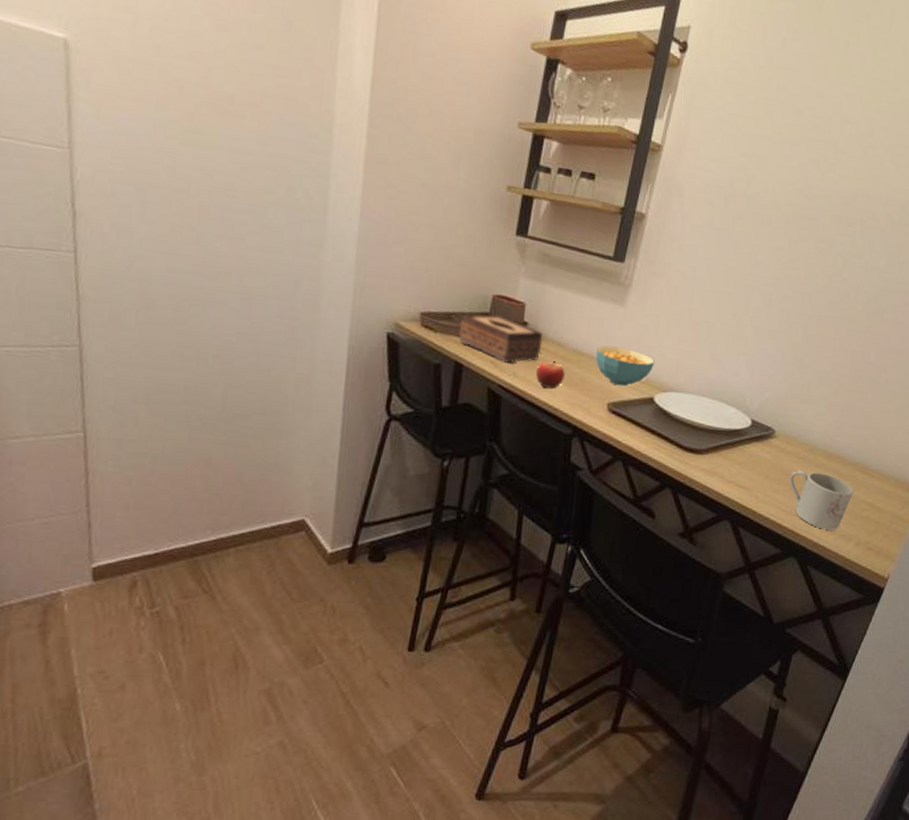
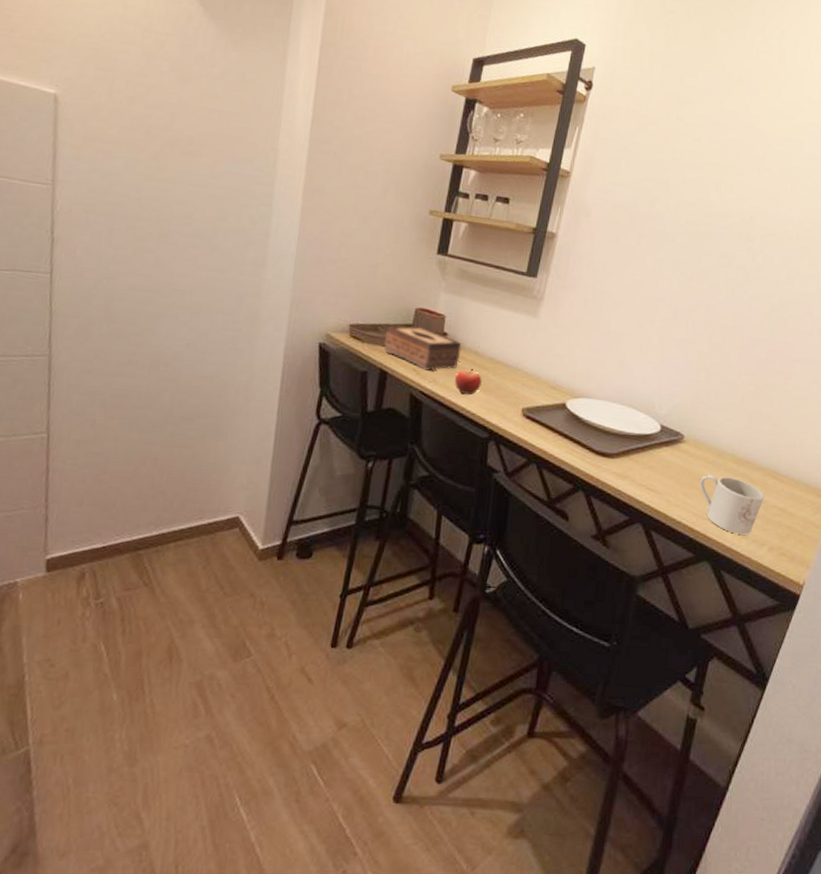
cereal bowl: present [596,345,654,387] -> none [511,354,566,393]

